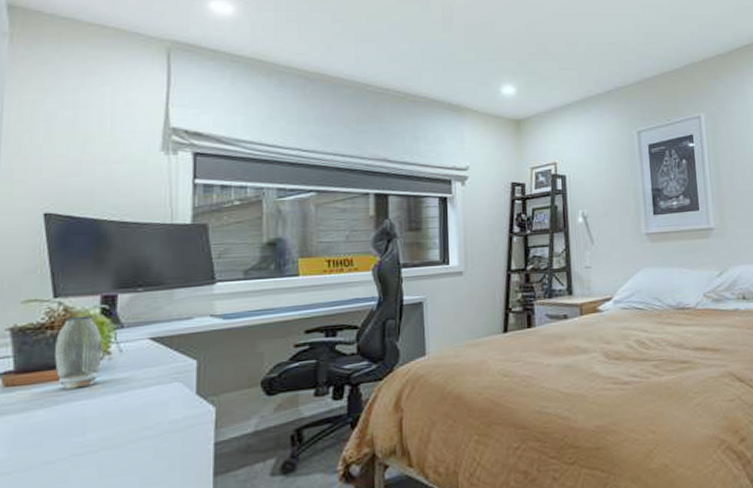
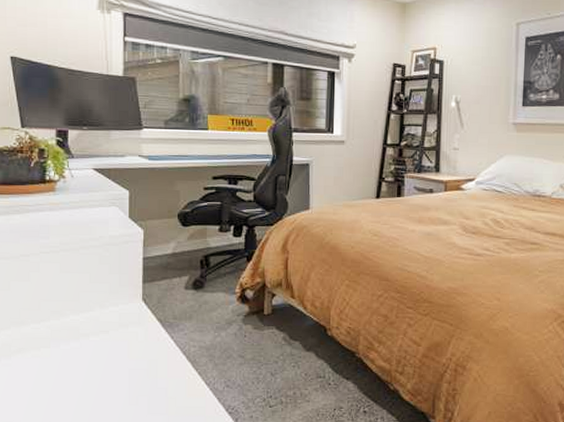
vase: present [54,315,103,390] -> none [24,144,59,202]

